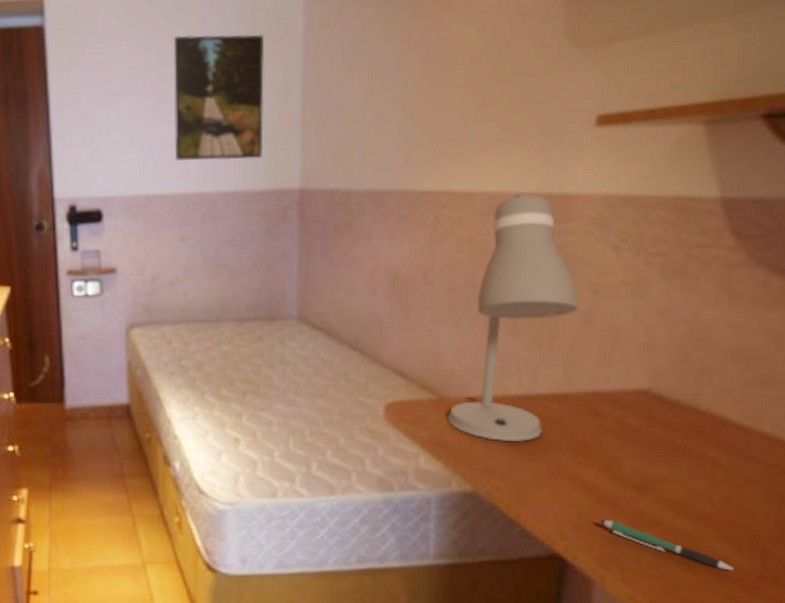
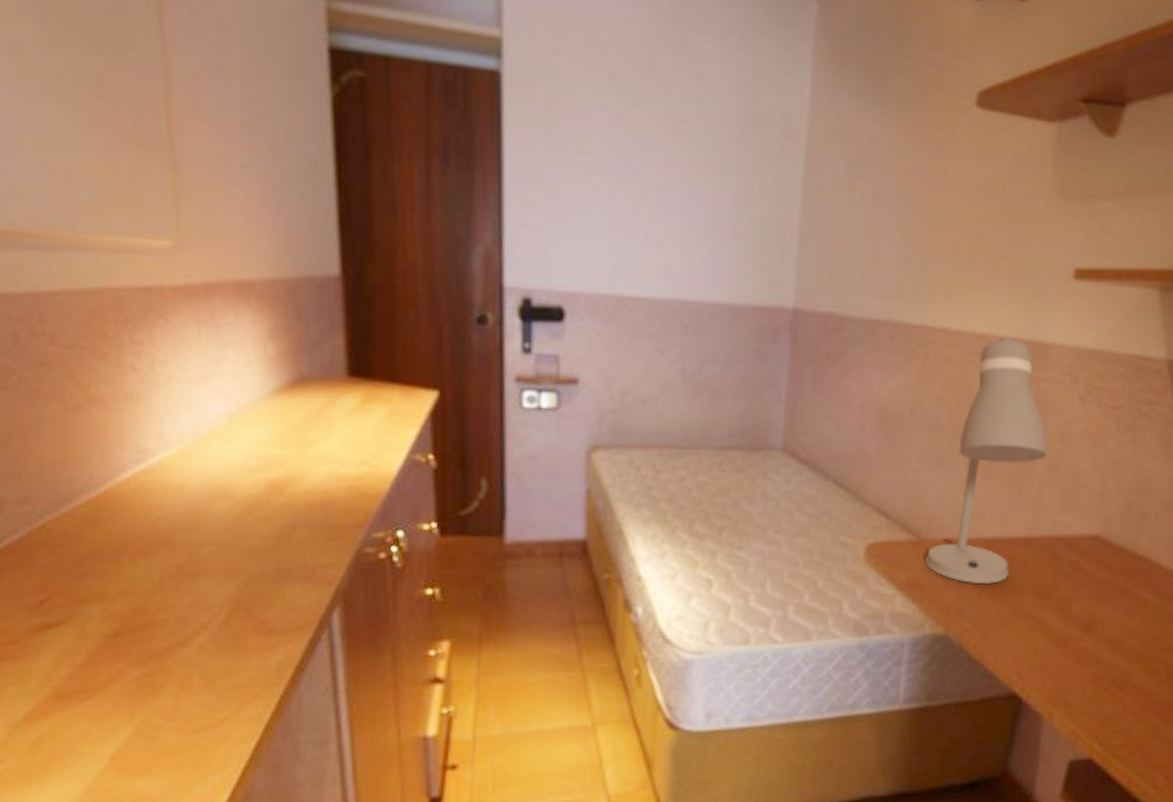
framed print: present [173,34,264,162] -> none [656,114,764,270]
pen: present [601,519,734,571] -> none [1052,658,1154,702]

